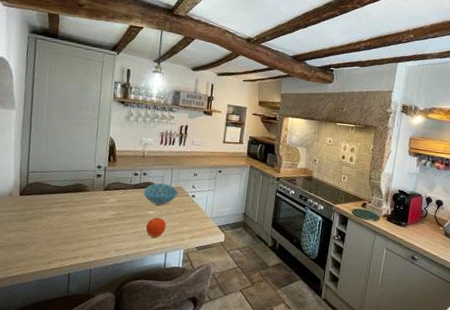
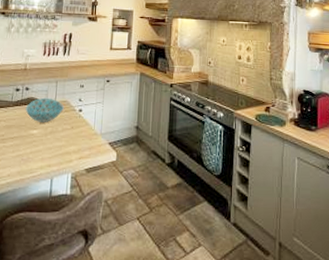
fruit: present [145,217,166,238] -> none [28,137,51,161]

